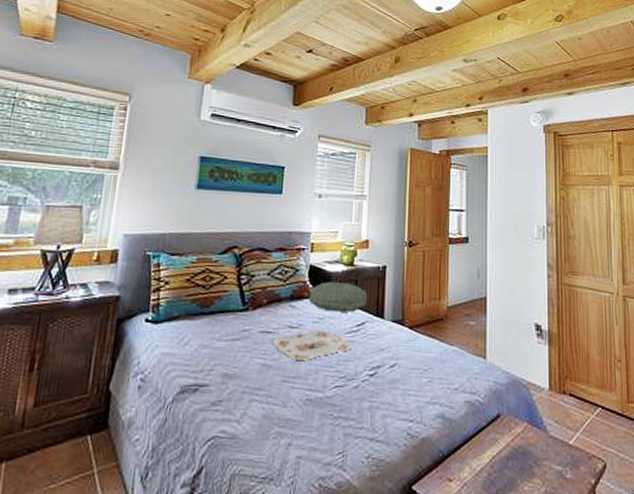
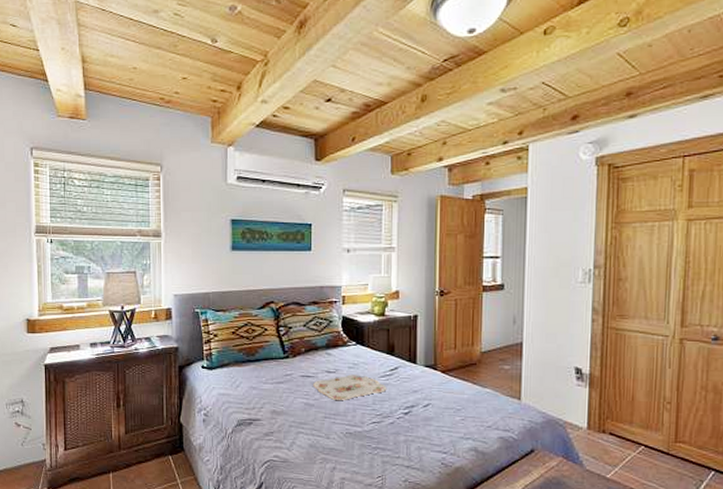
pillow: present [309,281,368,312] -> none [344,330,400,358]

